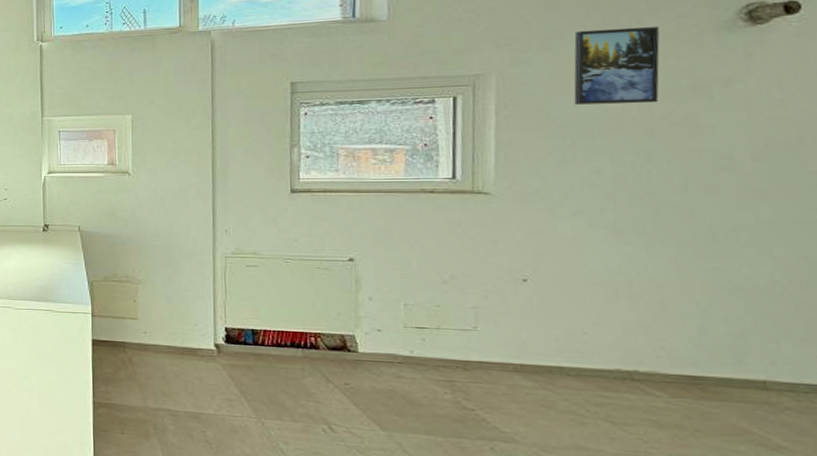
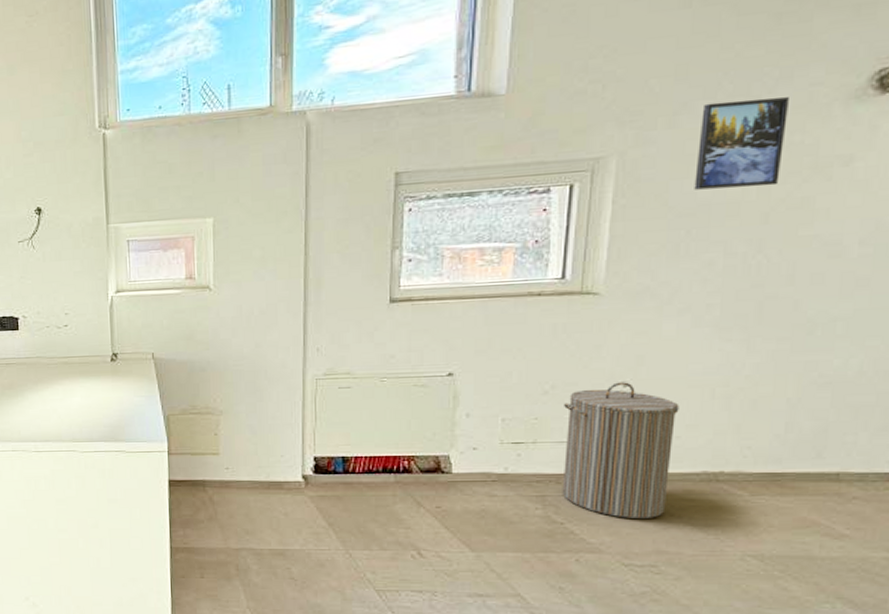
laundry hamper: none [465,276,583,413] -> present [562,382,679,520]

